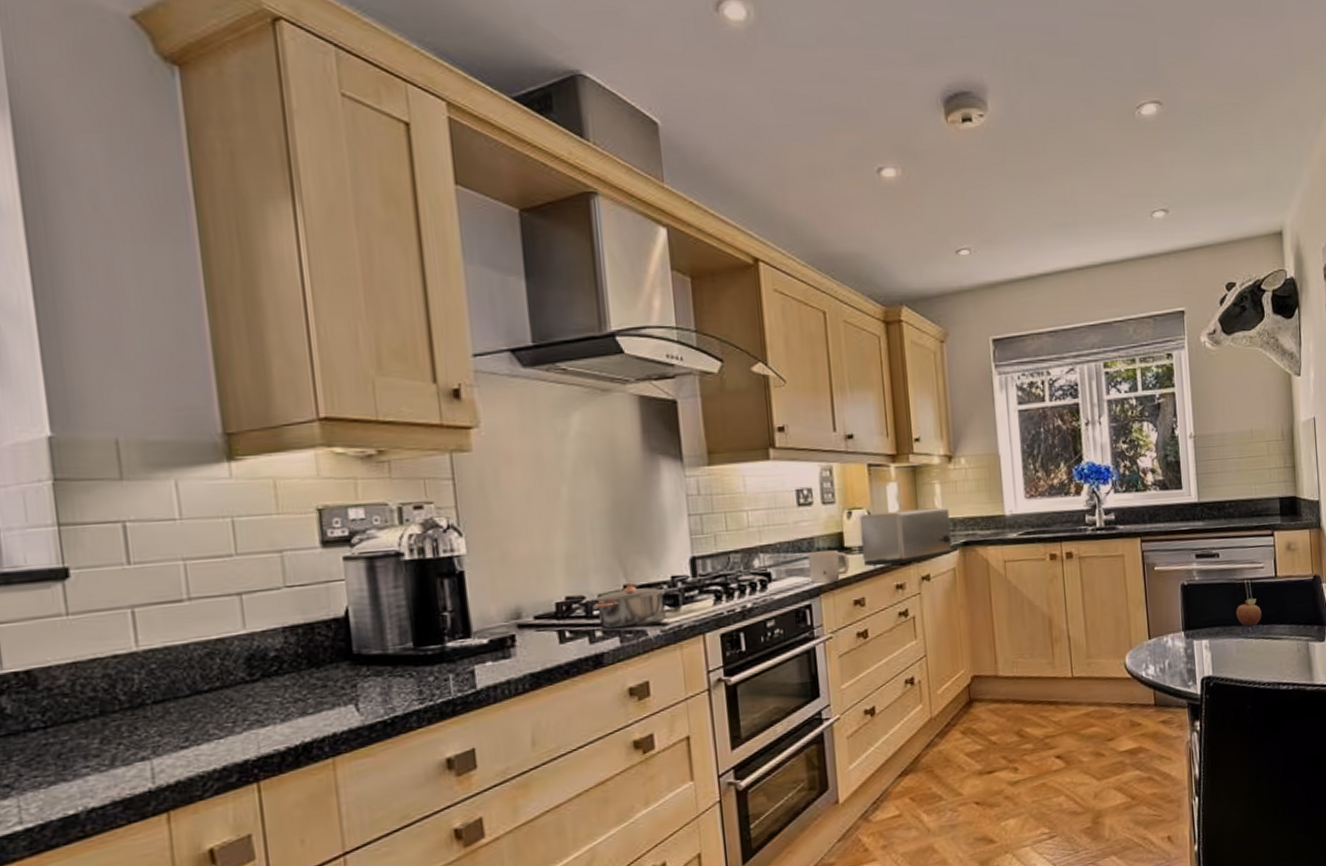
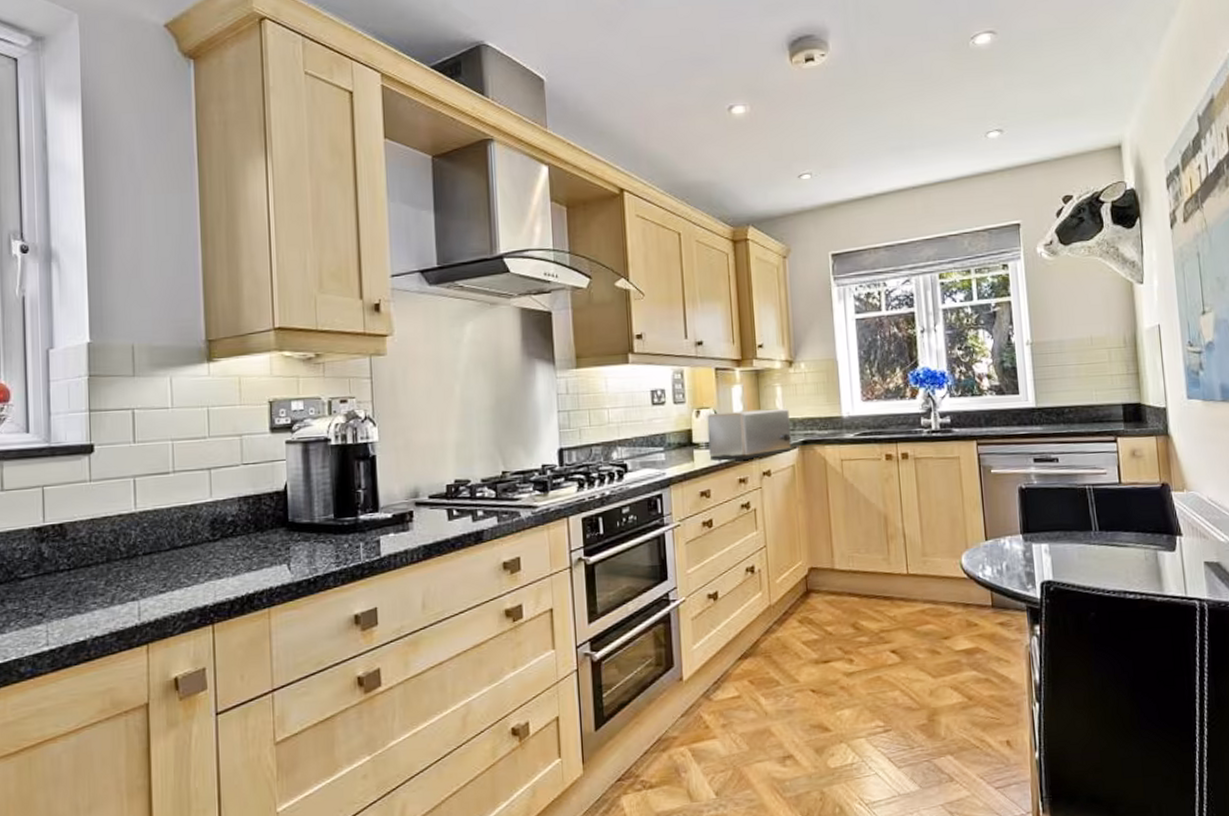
cooking pot: present [594,582,666,631] -> none [477,469,536,511]
mug: present [807,550,849,584] -> none [660,445,697,476]
fruit: present [1236,598,1262,627] -> none [1077,503,1106,533]

